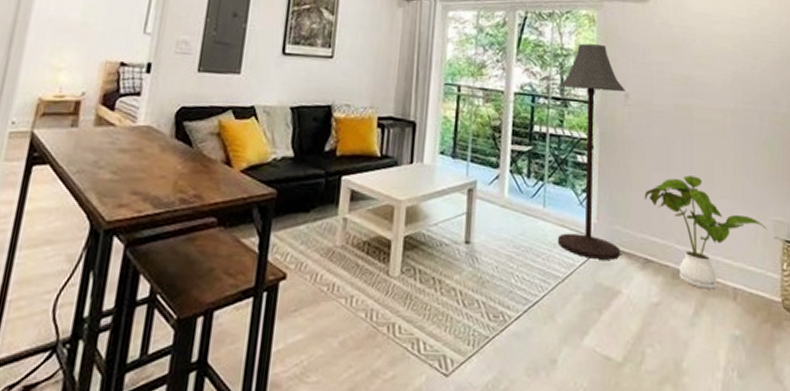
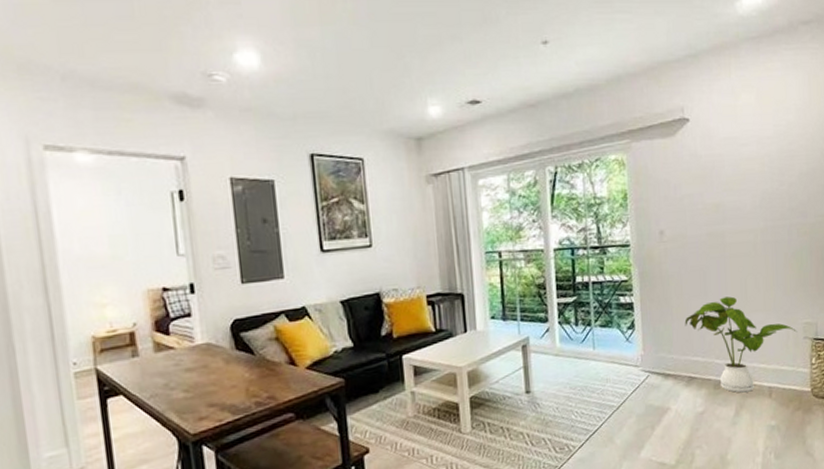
floor lamp: present [557,43,625,260] -> none [596,187,667,386]

